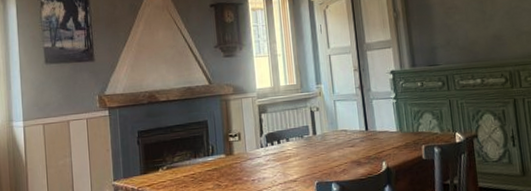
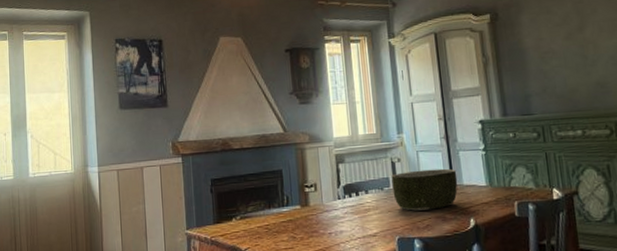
bowl: none [310,116,371,157] -> present [391,168,458,211]

